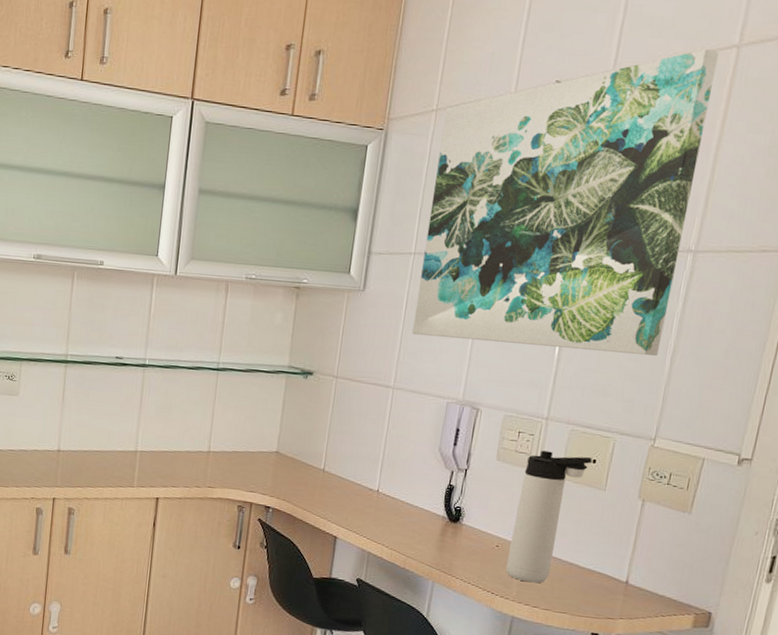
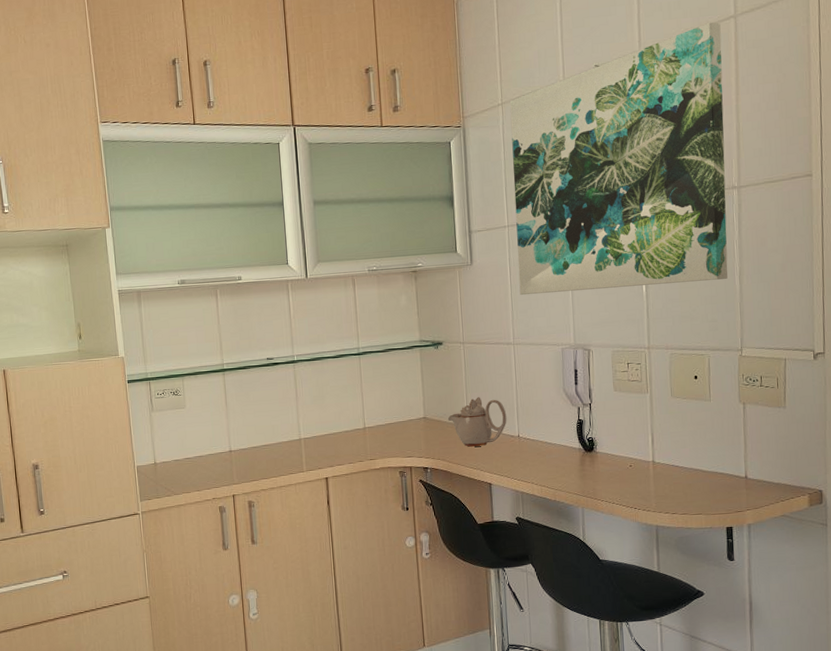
teapot: none [302,440,370,495] -> present [447,397,507,447]
thermos bottle: present [505,450,592,583] -> none [639,374,694,493]

